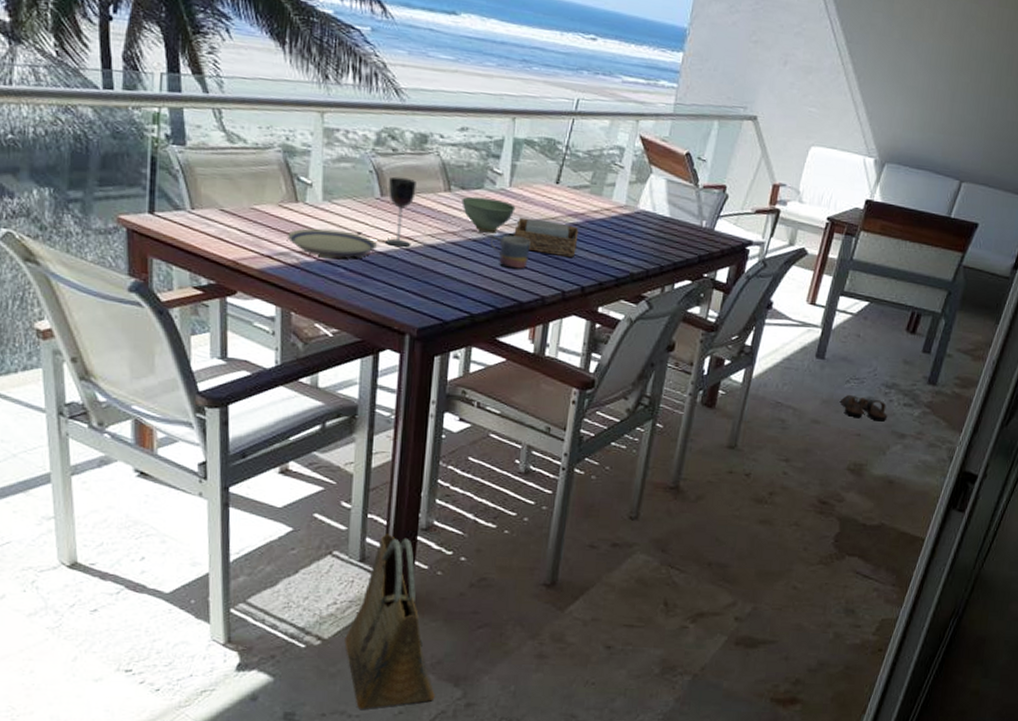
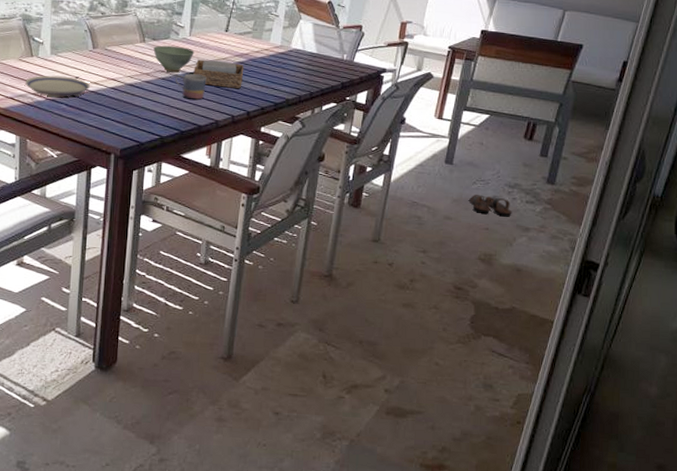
grocery bag: present [345,534,435,709] -> none [64,314,135,461]
wineglass: present [386,176,416,247] -> none [97,33,119,86]

